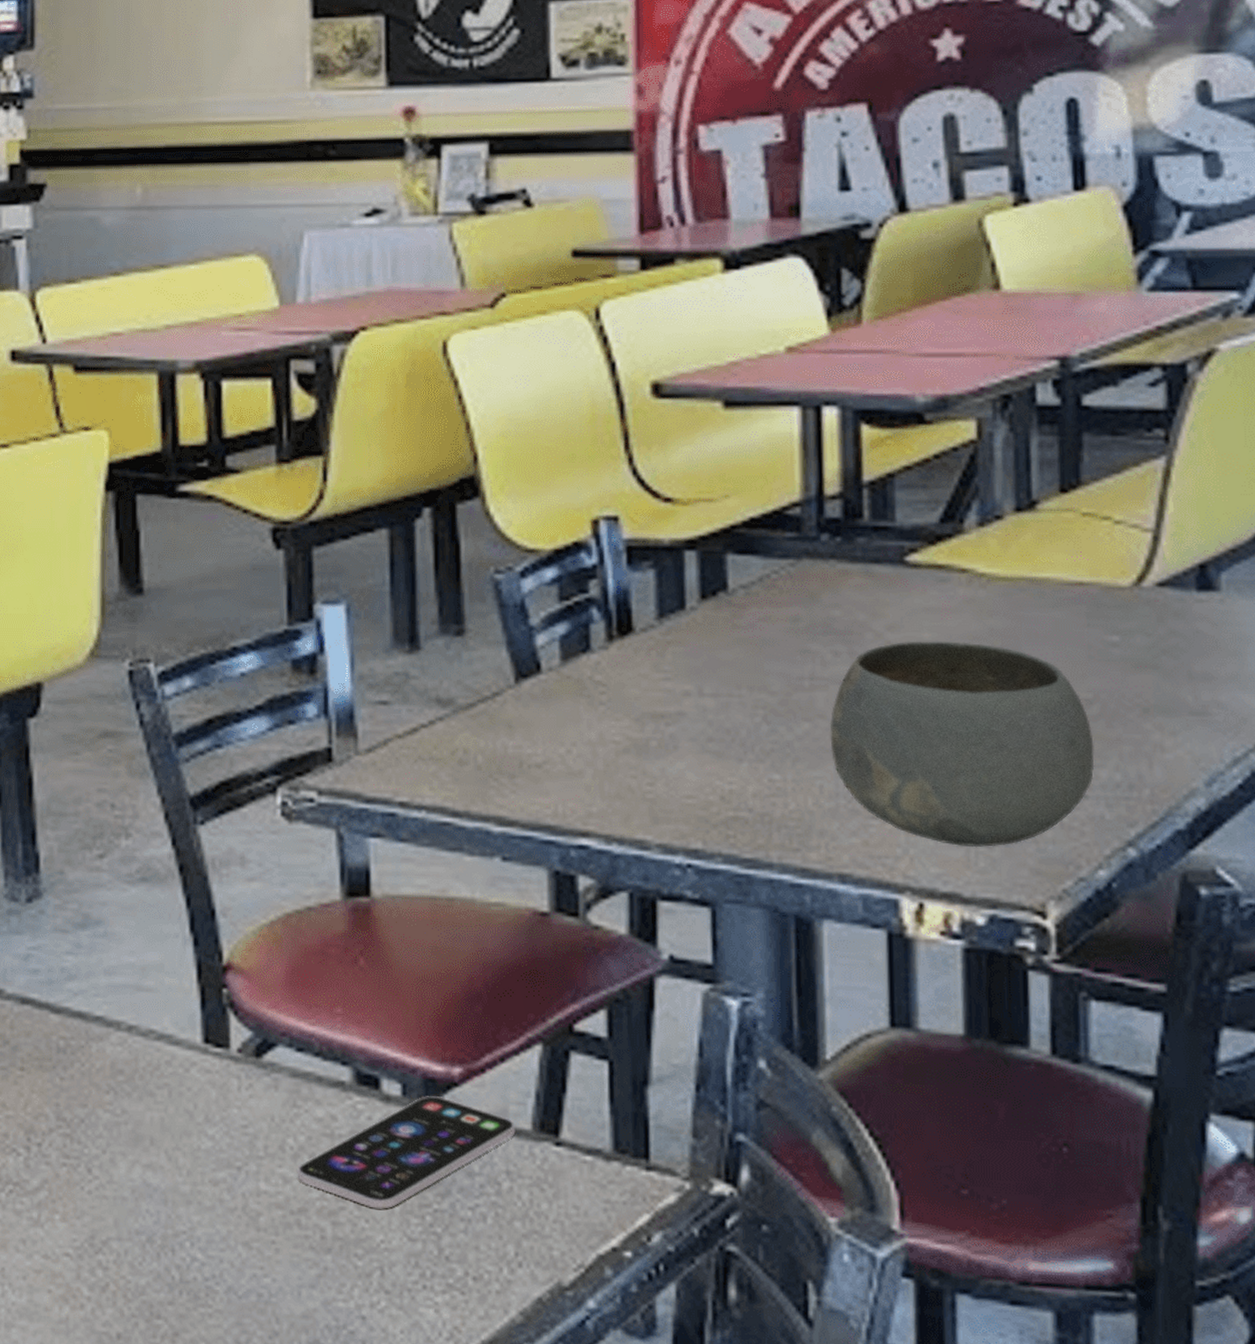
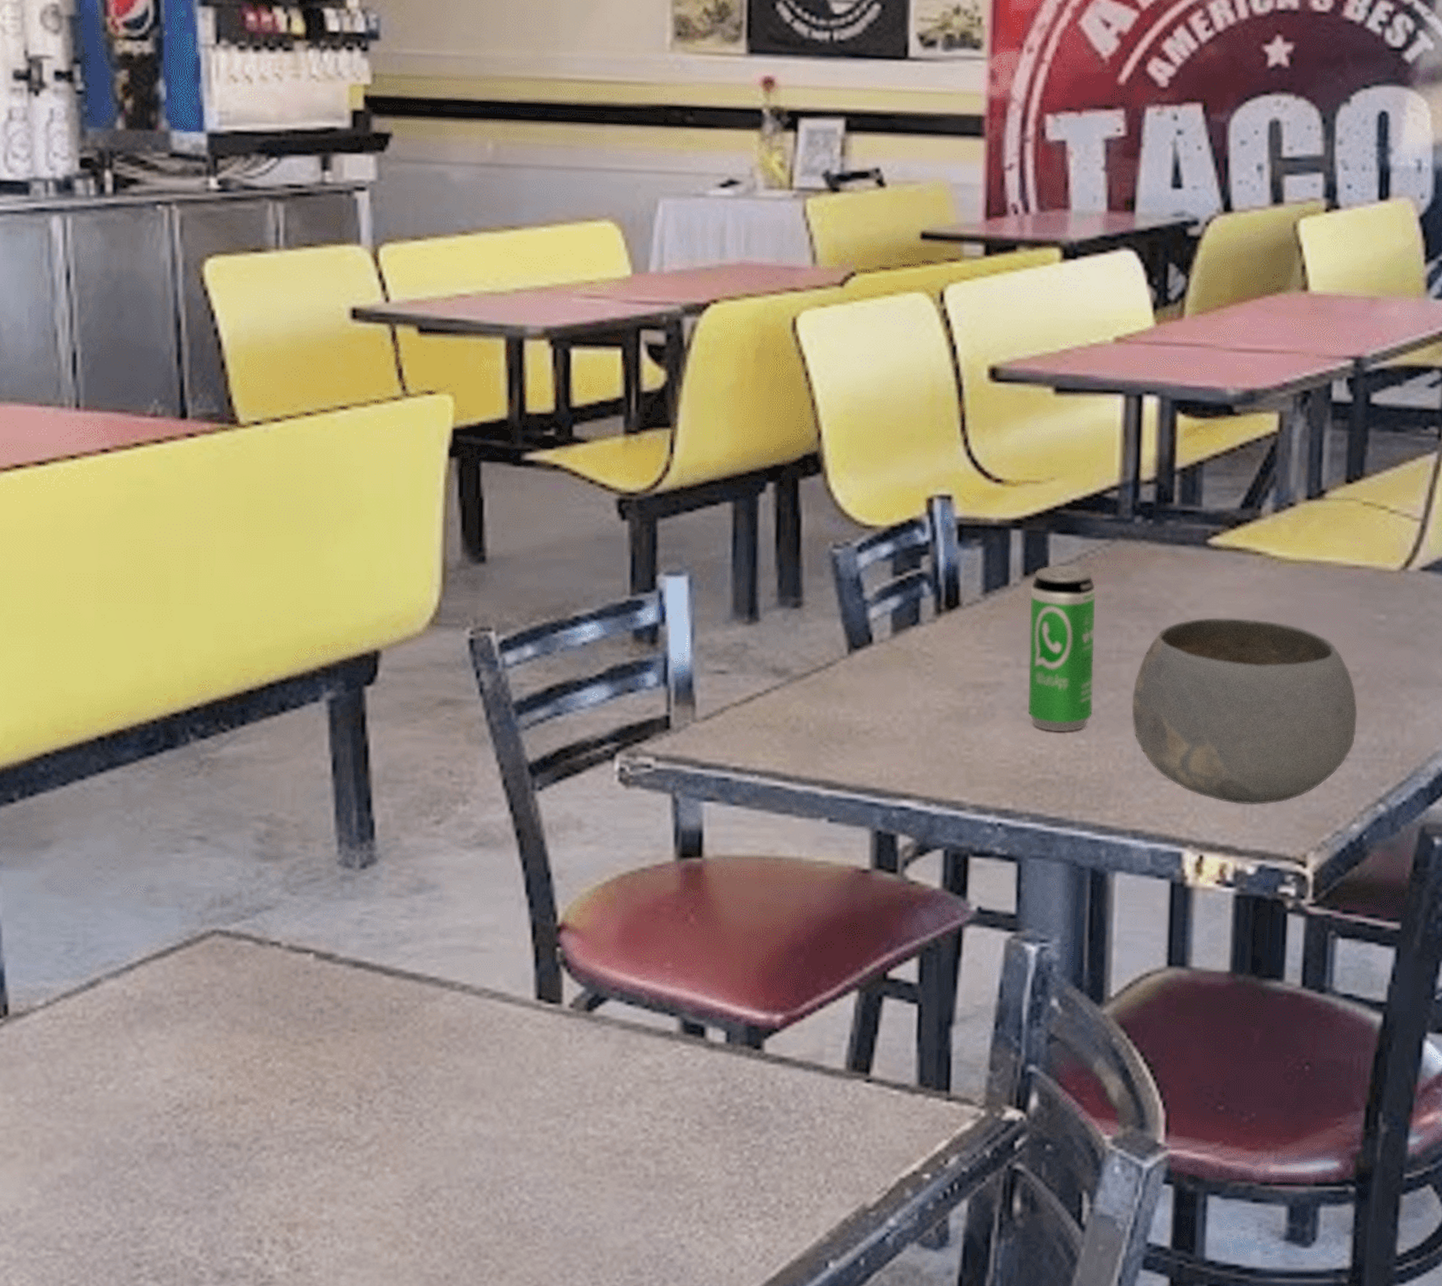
smartphone: present [297,1096,516,1209] -> none [624,1042,830,1147]
beverage can: none [709,587,786,766] -> present [1027,565,1095,733]

